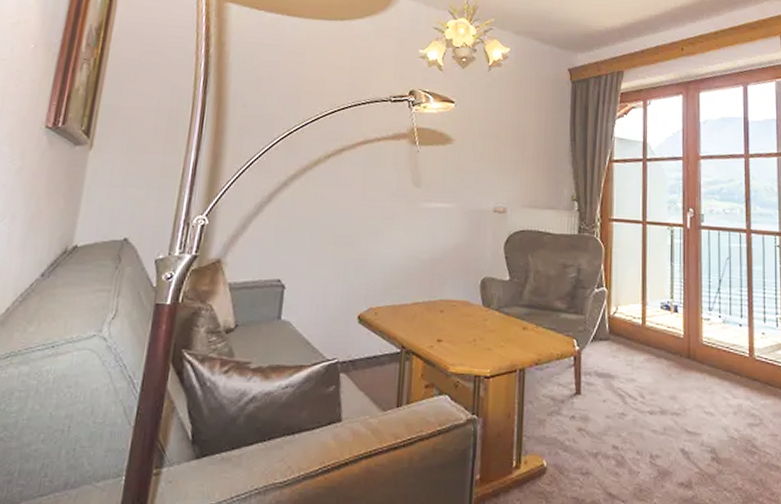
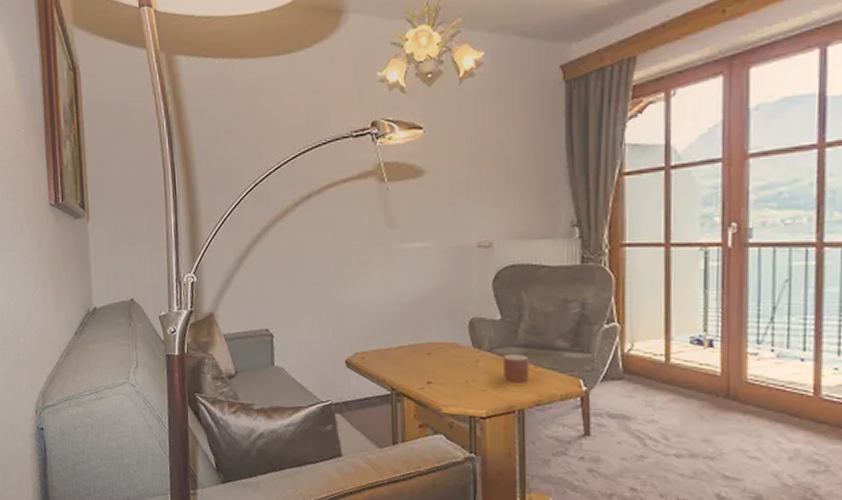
mug: none [508,313,532,345] -> present [503,353,529,386]

